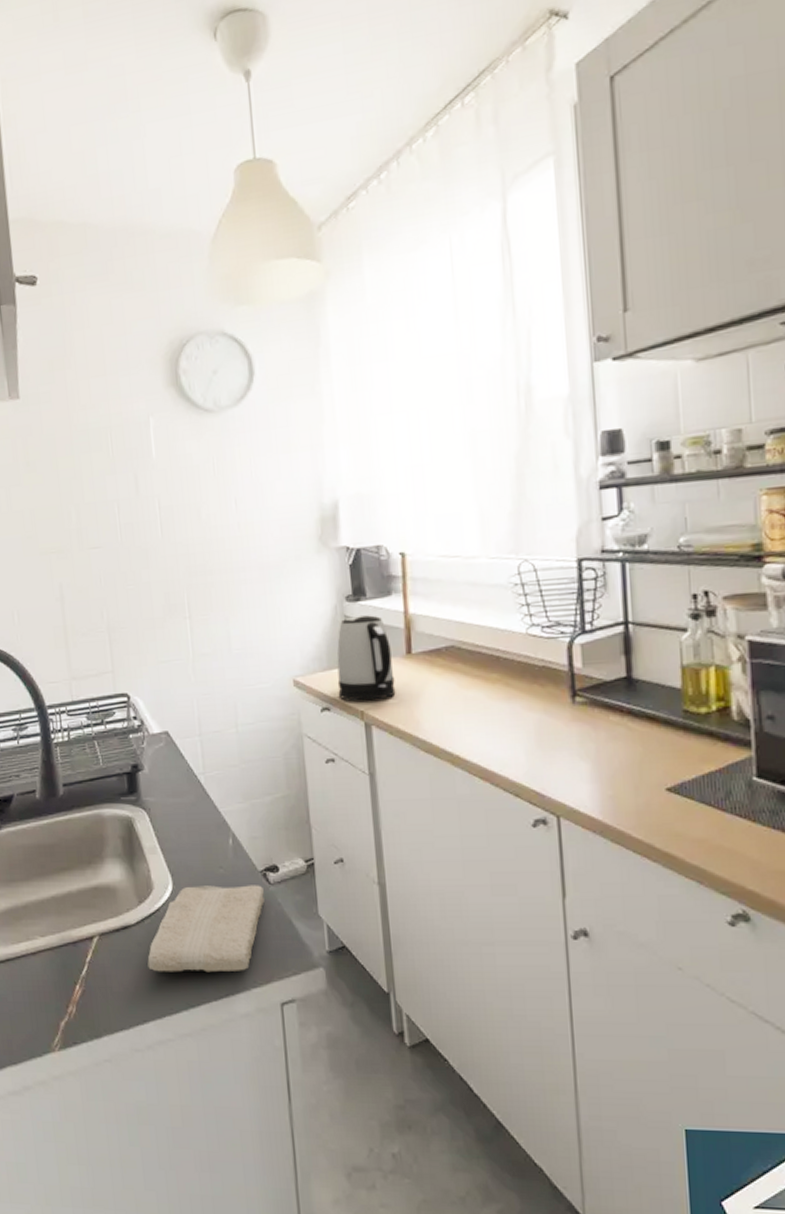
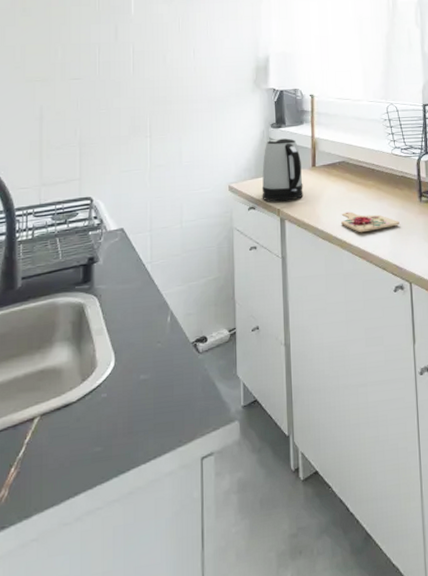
washcloth: present [147,885,265,973] -> none [84,354,194,444]
cutting board: none [451,716,540,745] -> present [341,211,400,233]

